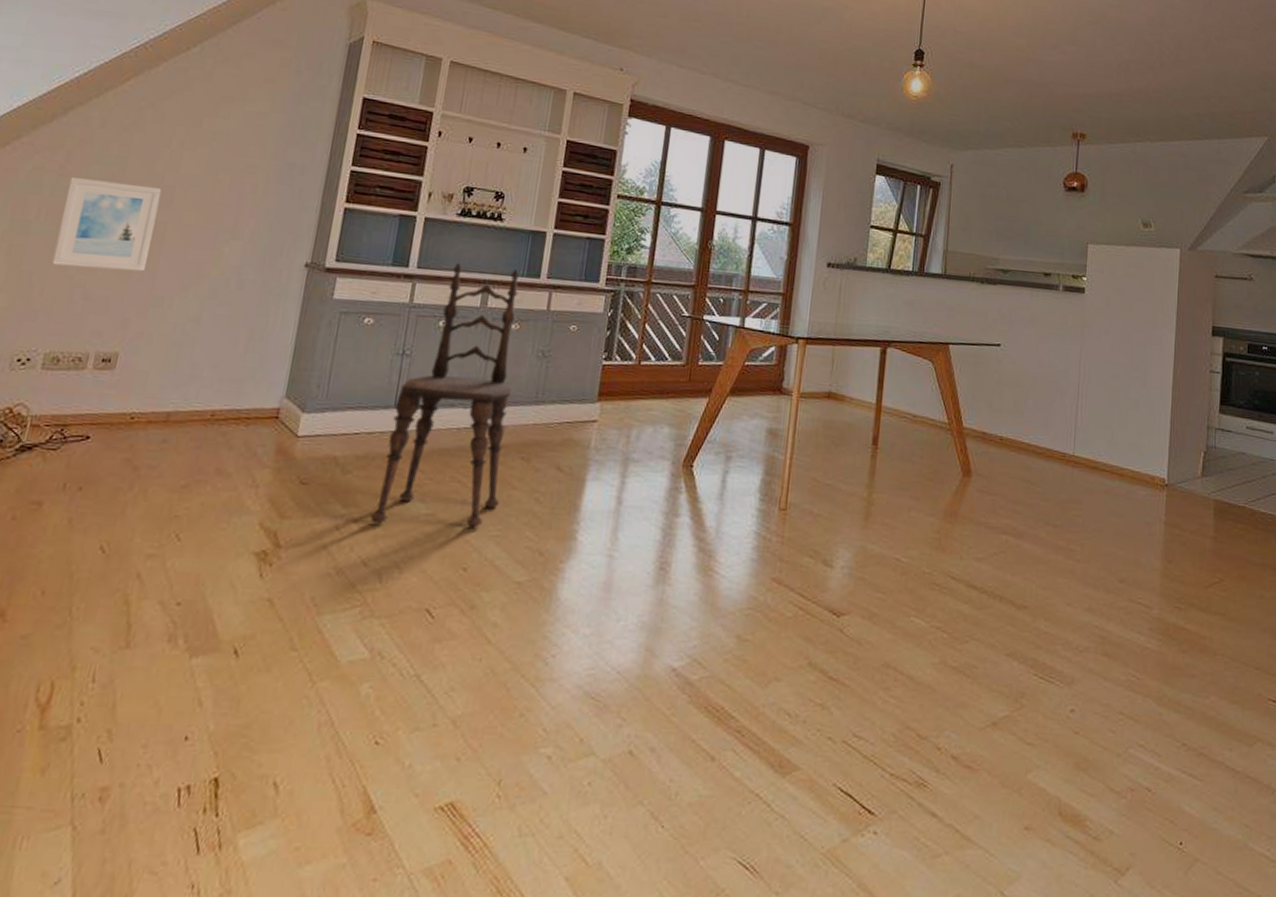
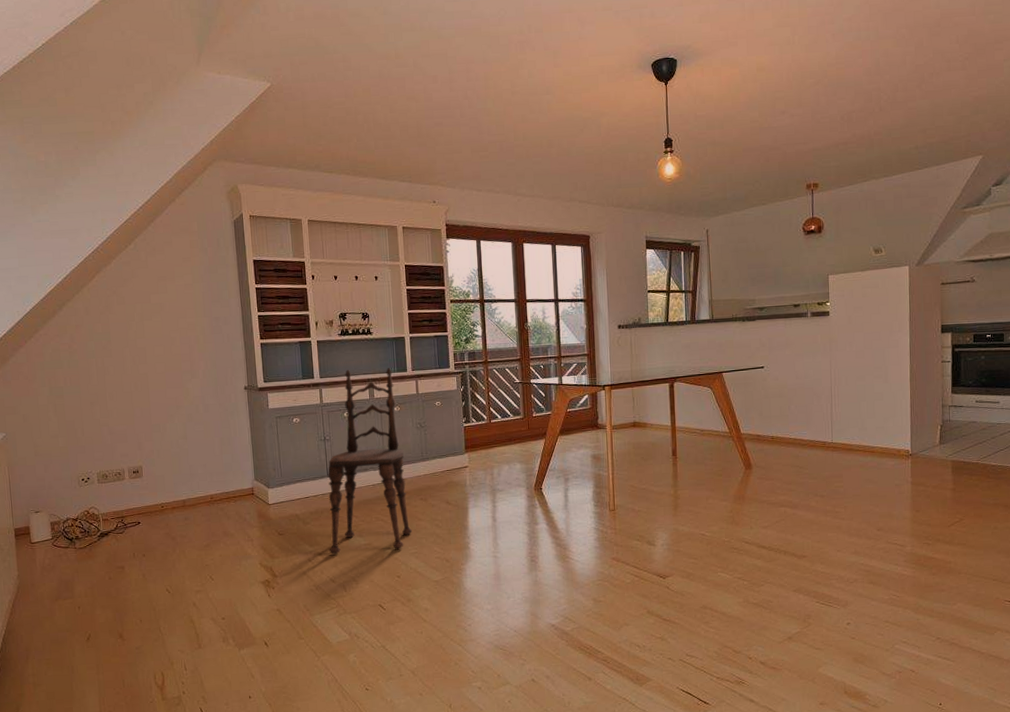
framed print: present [52,177,162,272] -> none [77,350,142,414]

